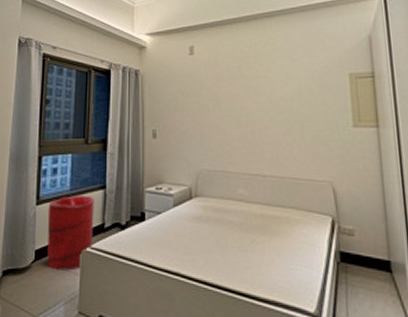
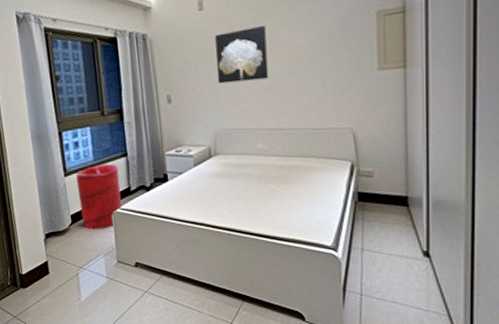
wall art: none [202,75,252,124] -> present [215,26,269,84]

